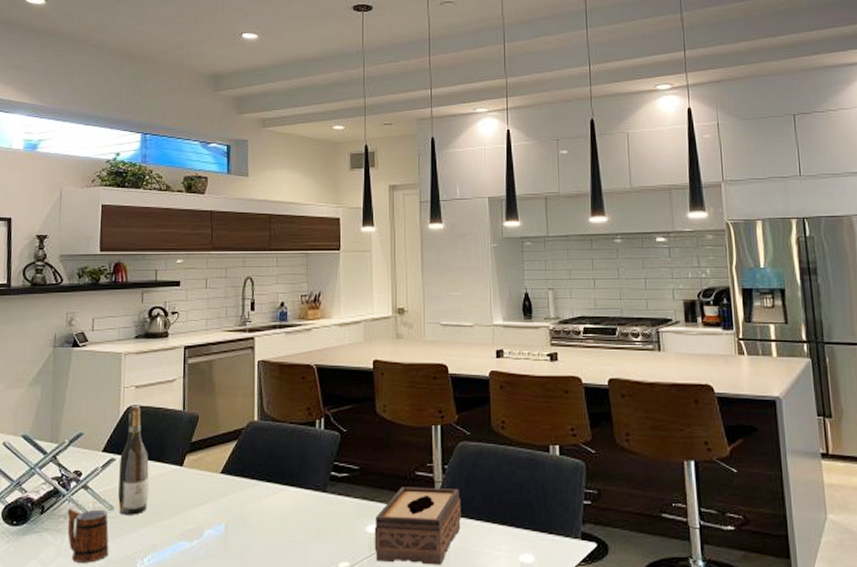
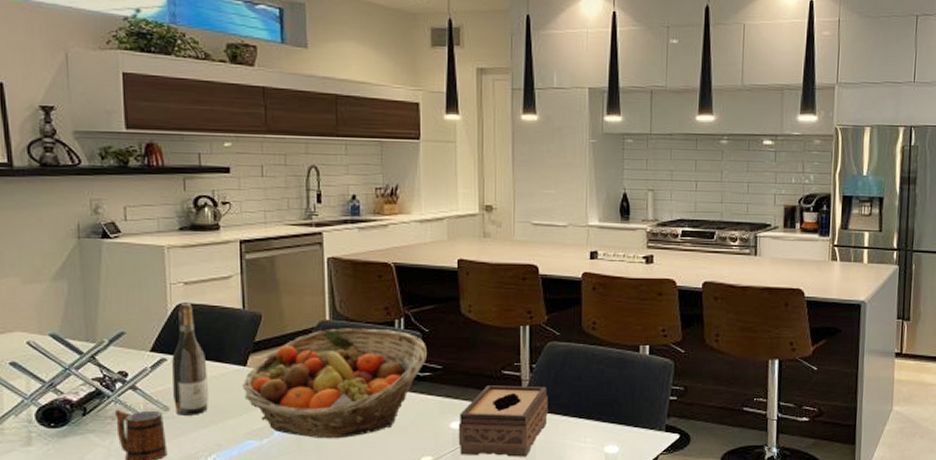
fruit basket: none [178,428,344,542] -> present [242,328,426,439]

